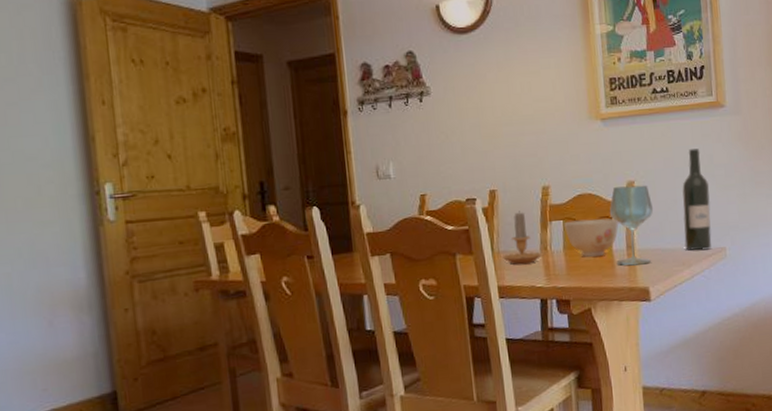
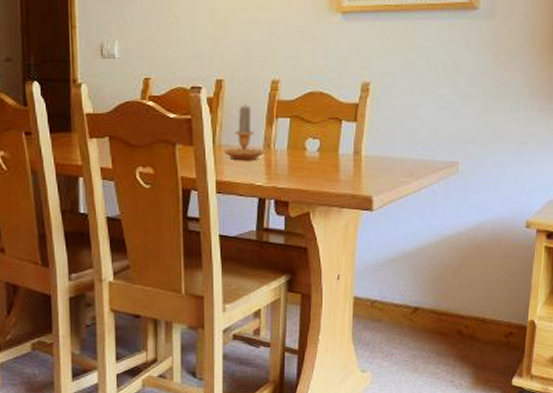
bowl: present [564,218,619,257] -> none [291,119,349,160]
wine glass: present [609,185,654,266] -> none [339,88,387,172]
wine bottle: present [681,148,712,251] -> none [415,53,450,163]

